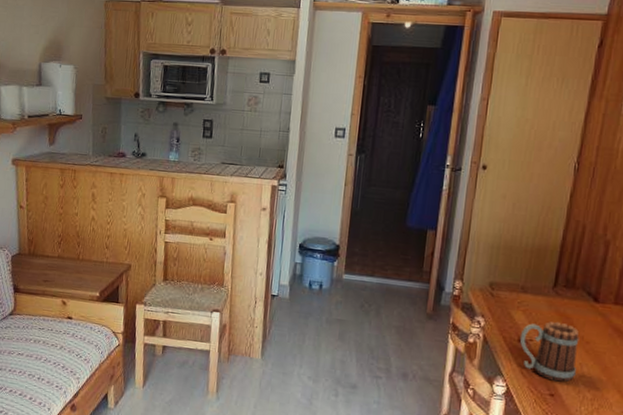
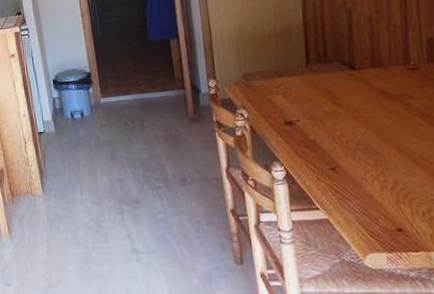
mug: present [519,321,579,382] -> none [285,97,352,155]

